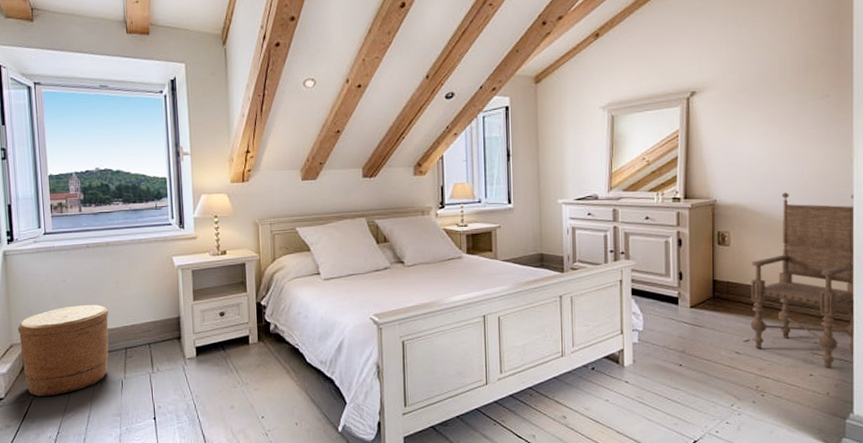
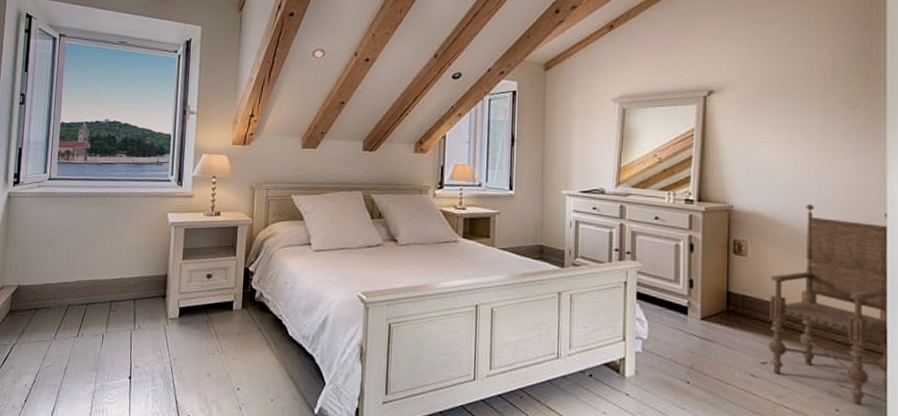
woven basket: present [17,305,109,396] -> none [10,253,99,343]

